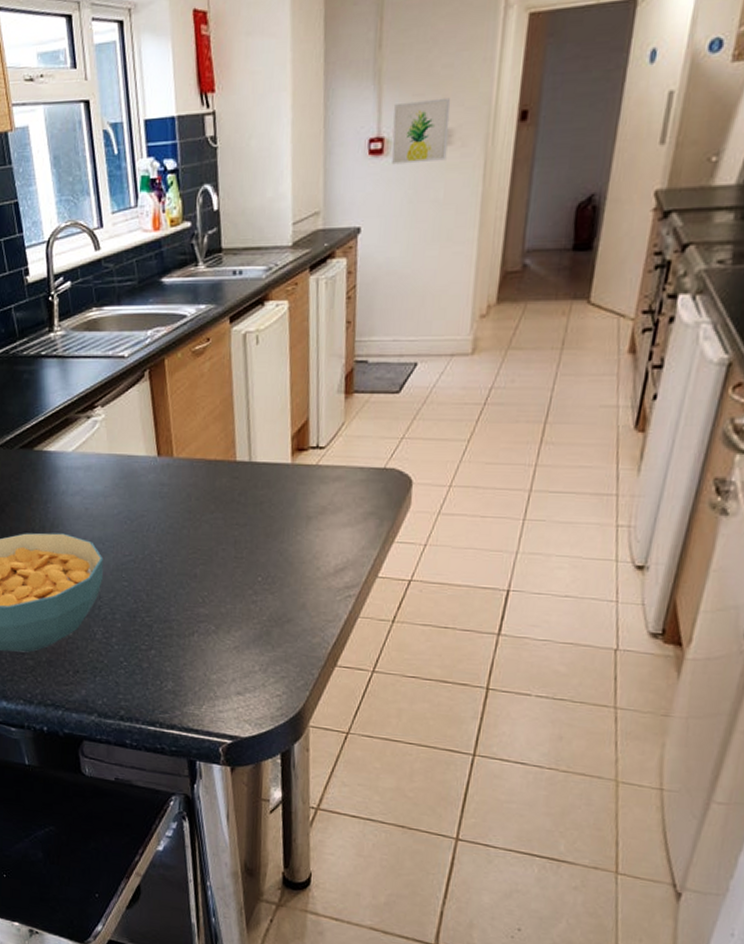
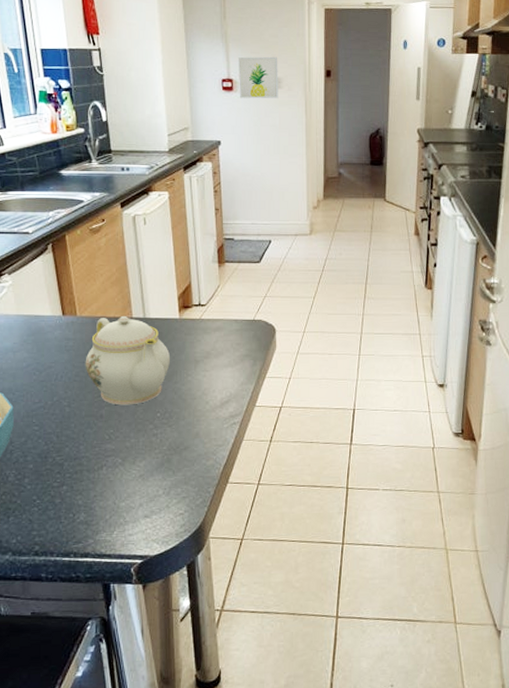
teapot: none [180,459,278,566] -> present [85,316,171,406]

